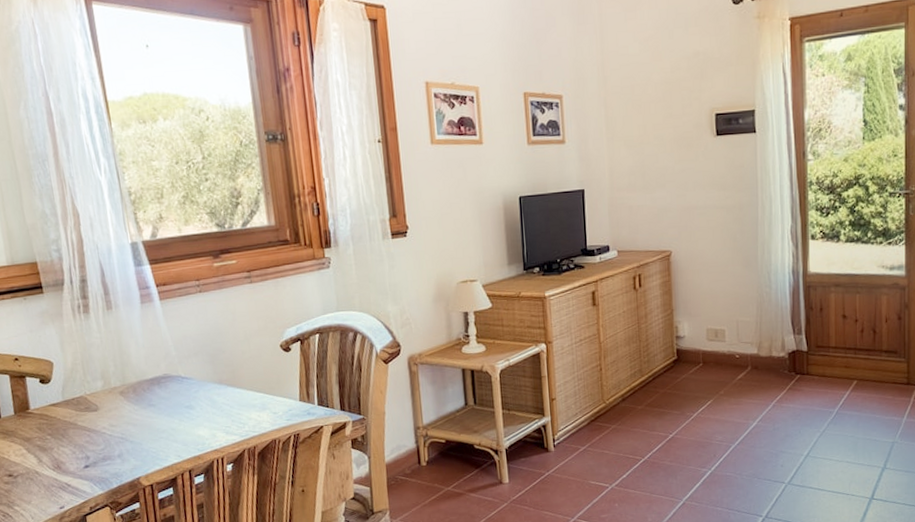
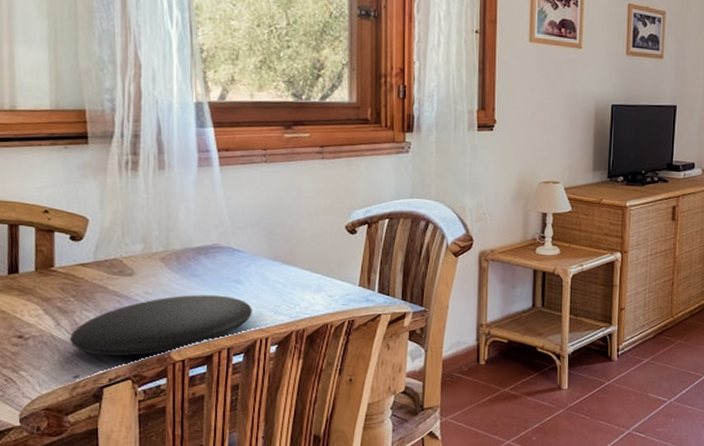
plate: none [51,421,207,486] -> present [70,295,252,356]

